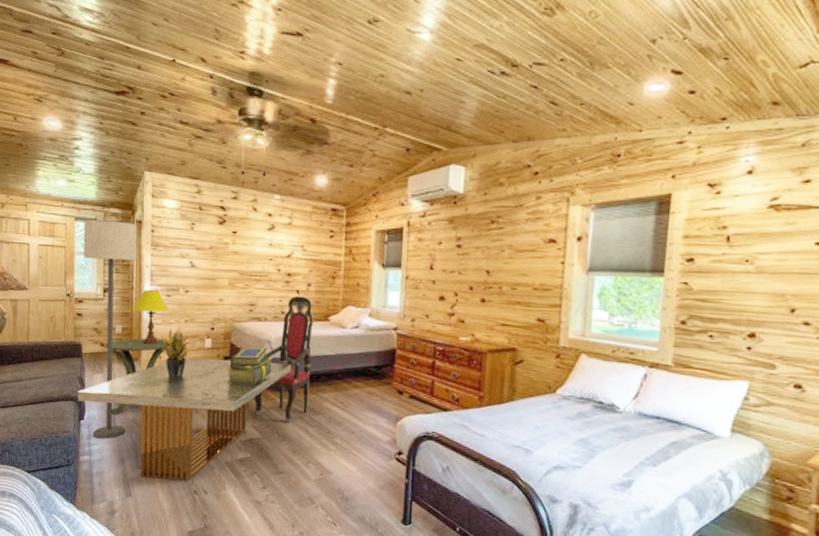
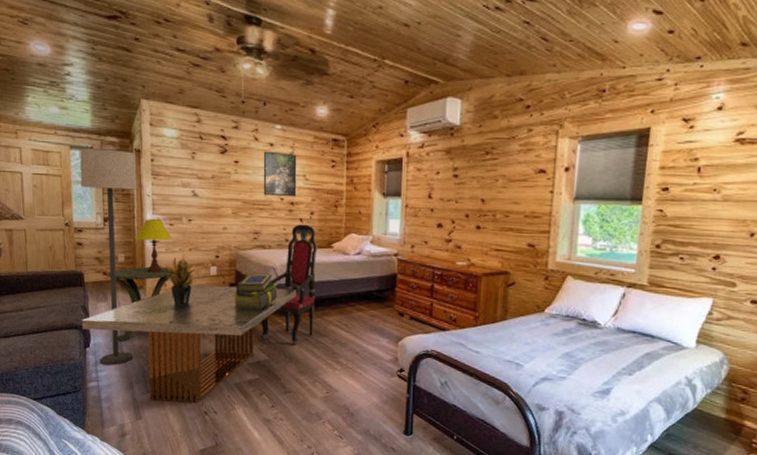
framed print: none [260,221,295,268] -> present [263,151,297,197]

